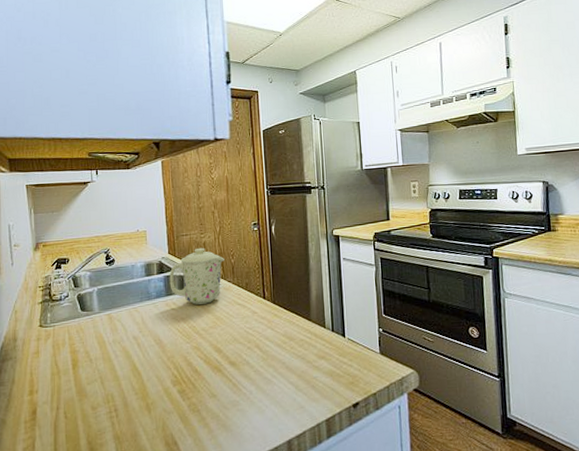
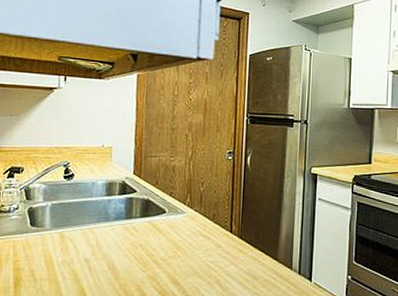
mug: present [169,247,225,305] -> none [131,171,193,232]

